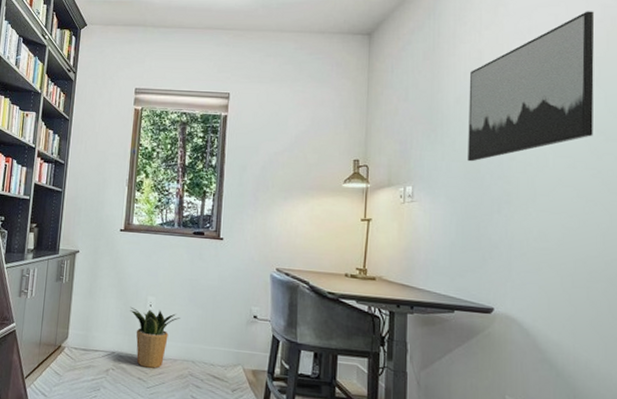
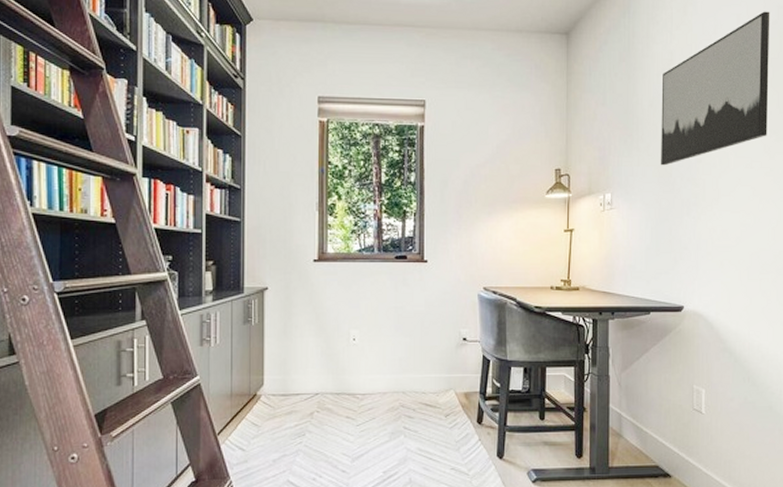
potted plant: present [130,306,181,369] -> none [332,342,388,405]

